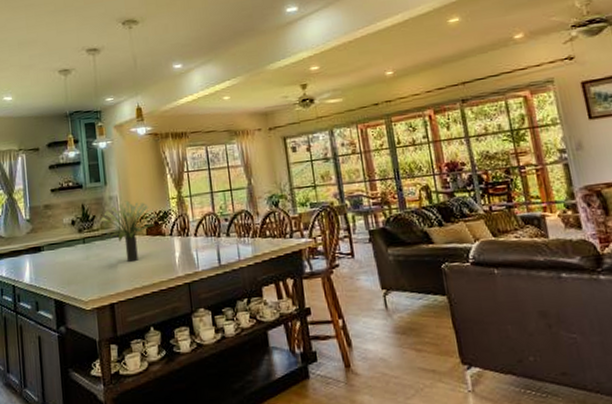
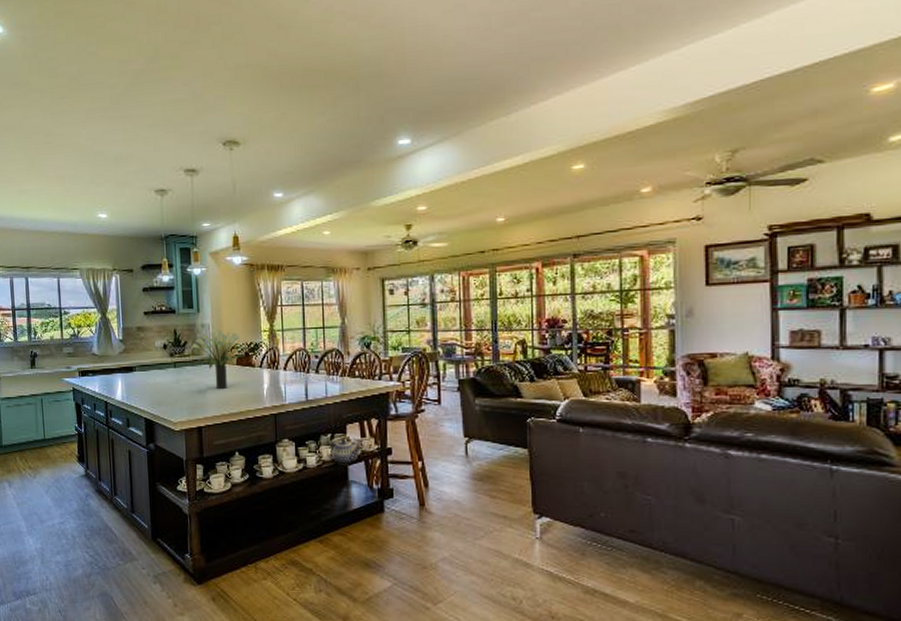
teapot: none [244,303,279,331] -> present [326,439,361,465]

